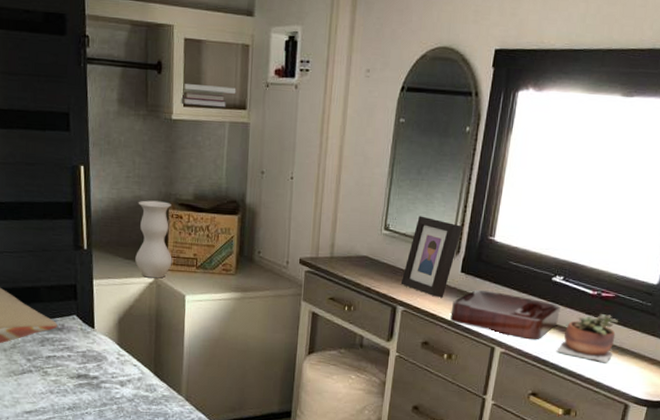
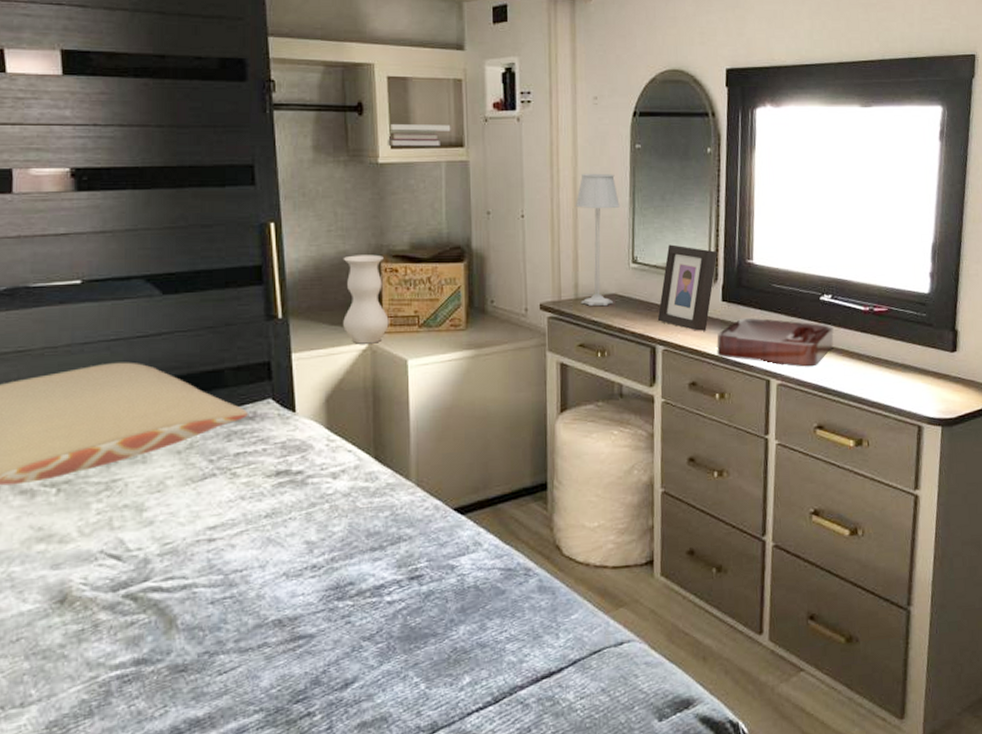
table lamp: none [335,142,379,267] -> present [575,173,620,307]
succulent plant: present [556,313,618,364] -> none [836,329,897,384]

